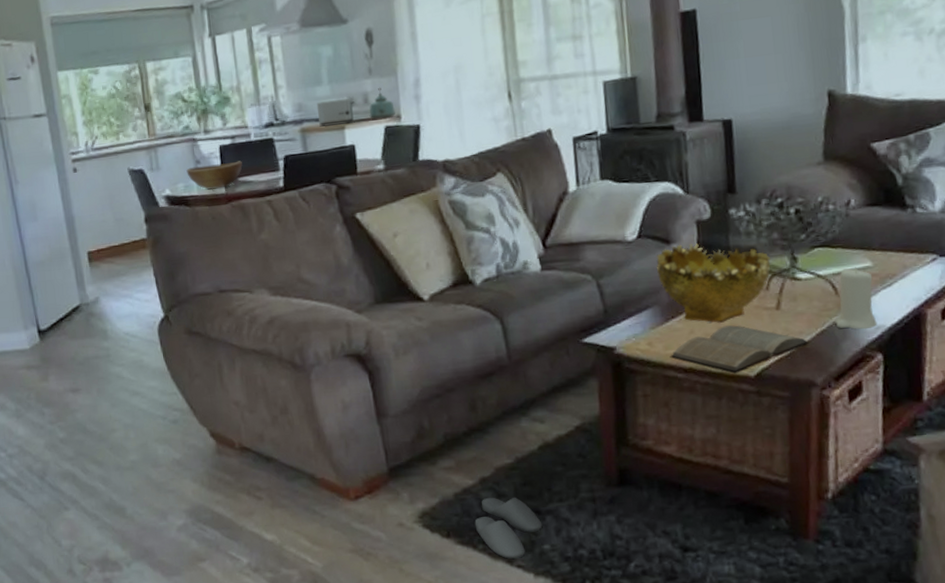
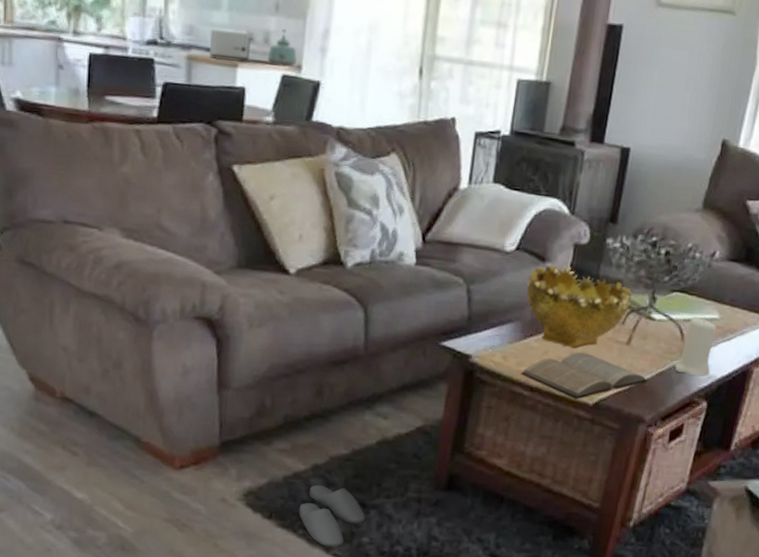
wooden bowl: present [186,161,243,190] -> none [45,71,113,104]

